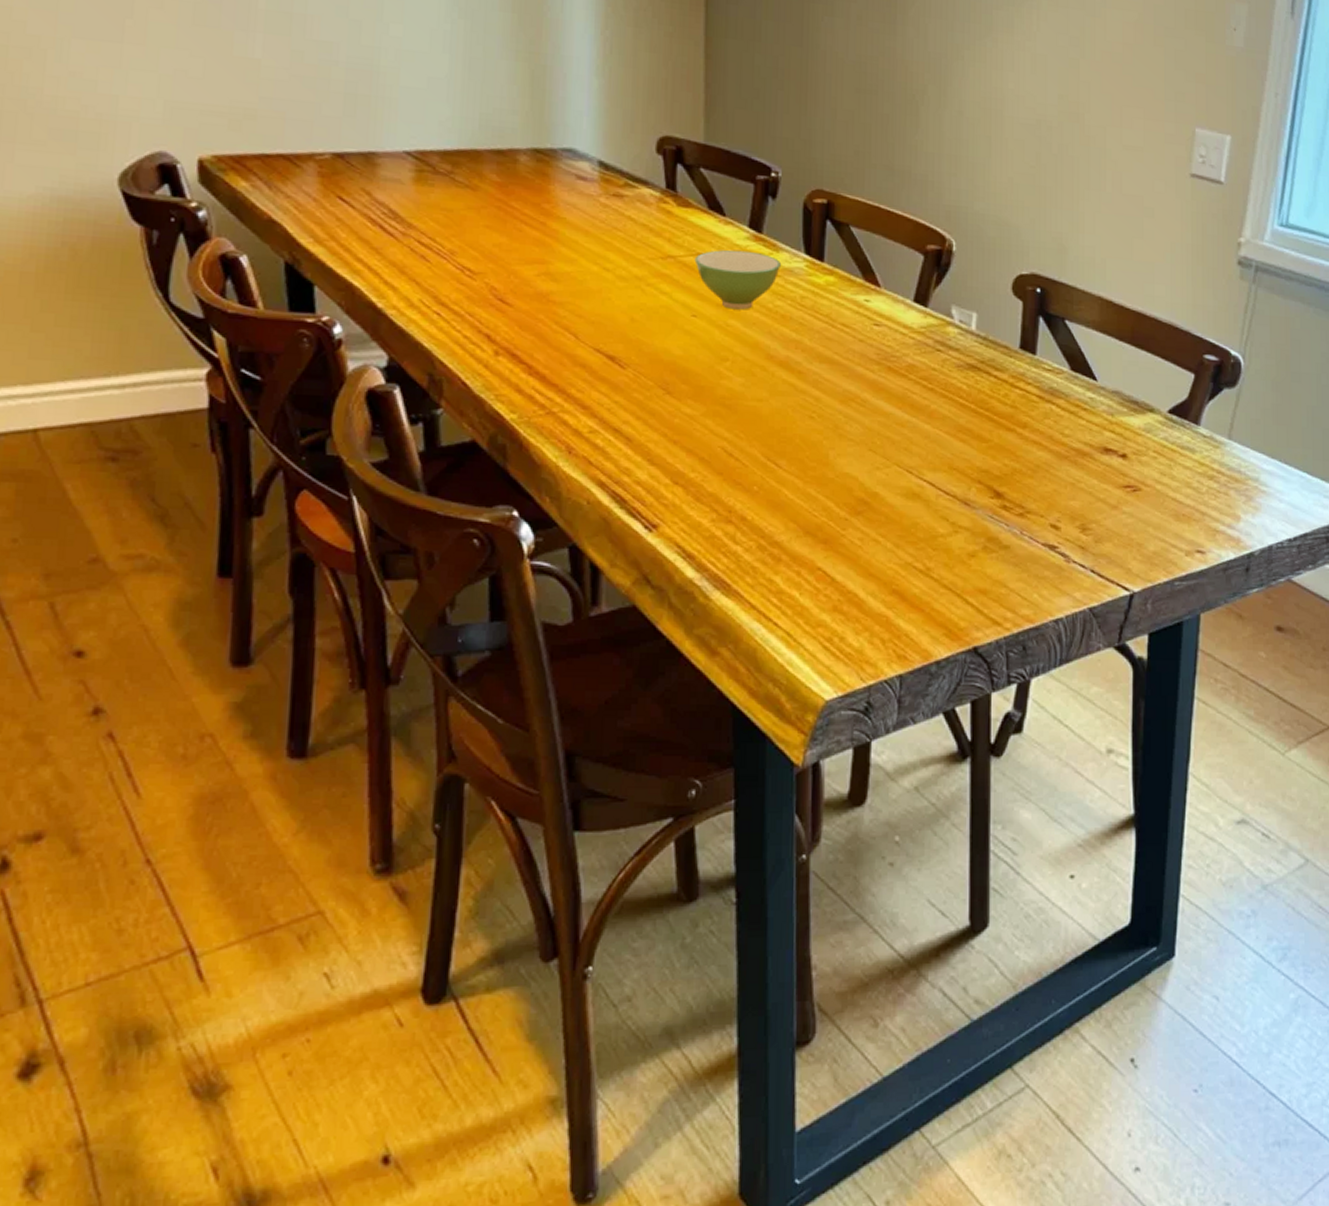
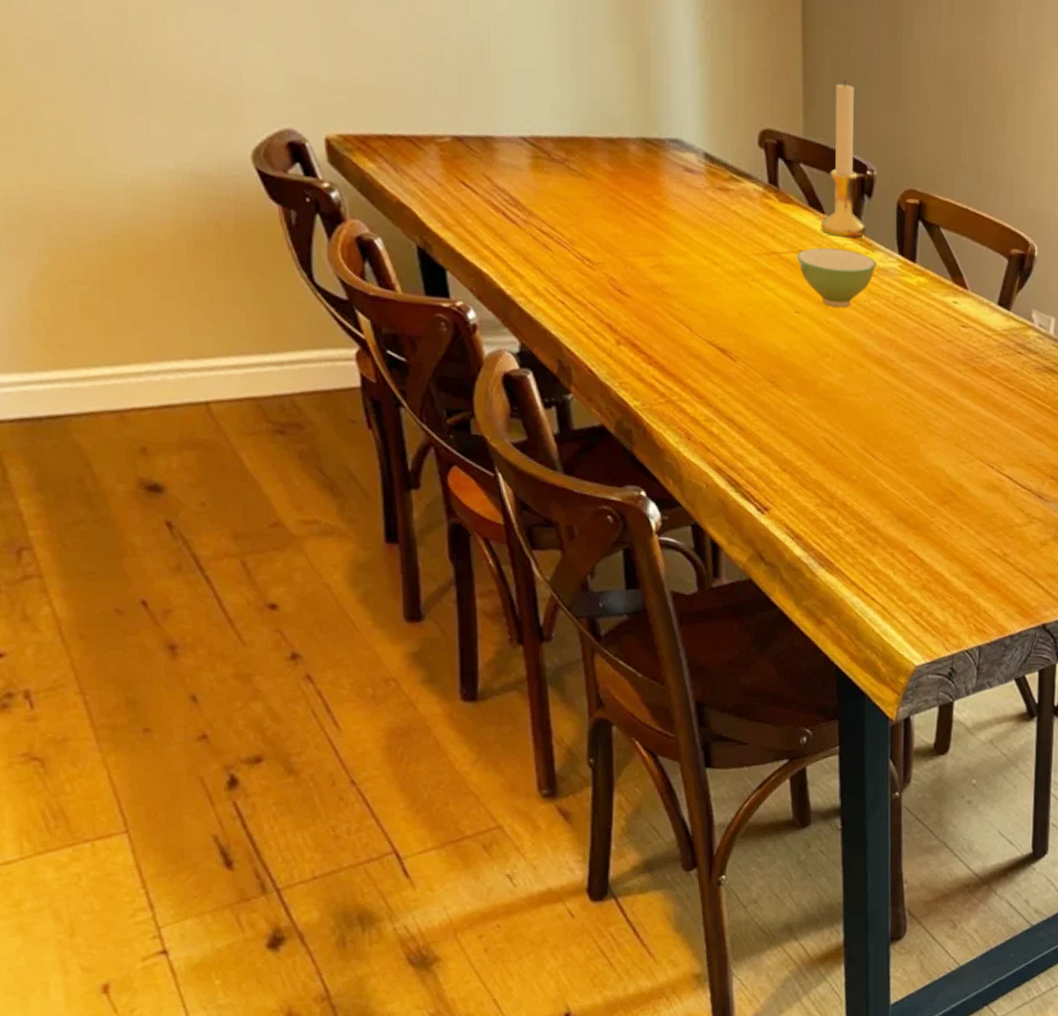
candle holder: none [720,87,771,239] -> present [820,80,867,238]

